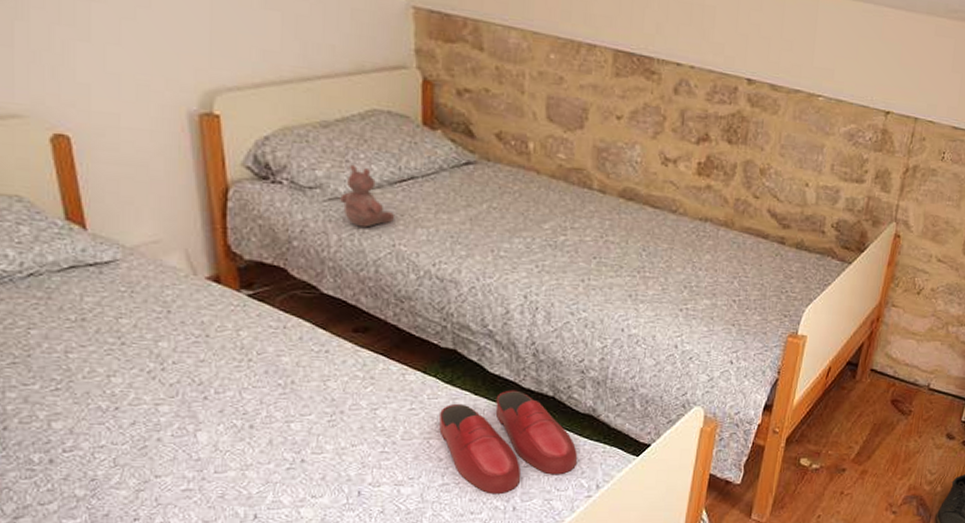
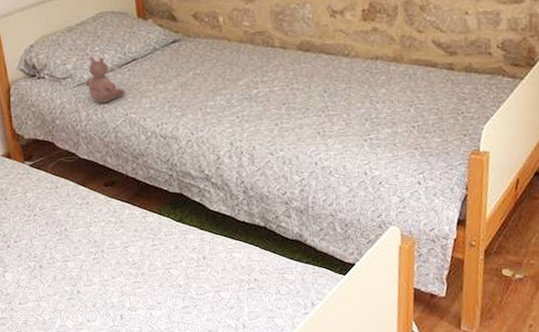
slippers: present [439,390,577,495] -> none [175,223,292,314]

